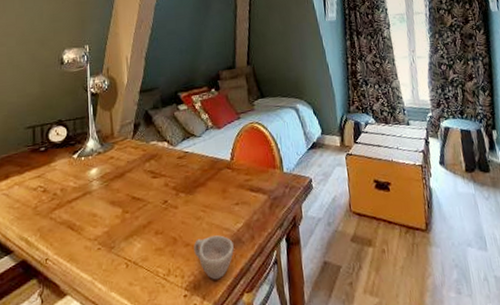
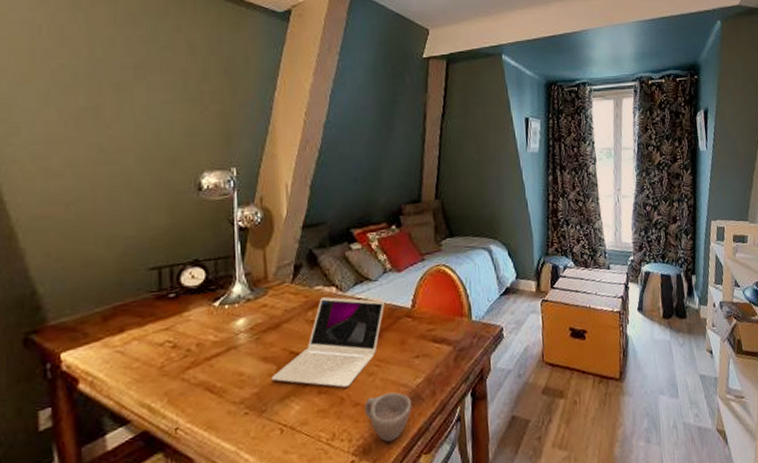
laptop: none [118,150,208,230] -> present [271,297,385,388]

